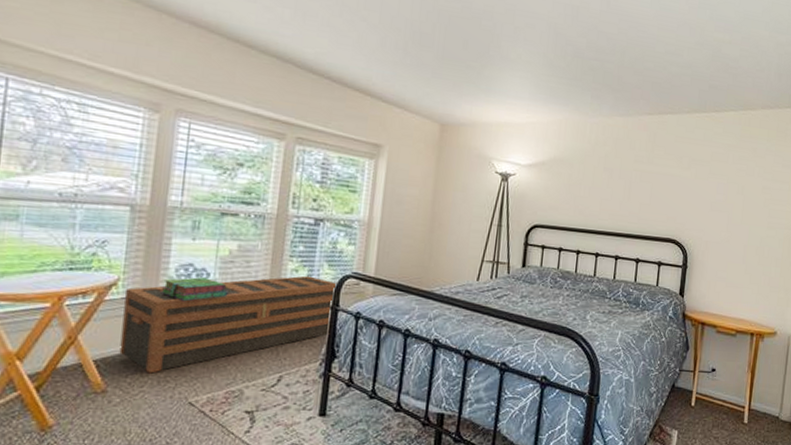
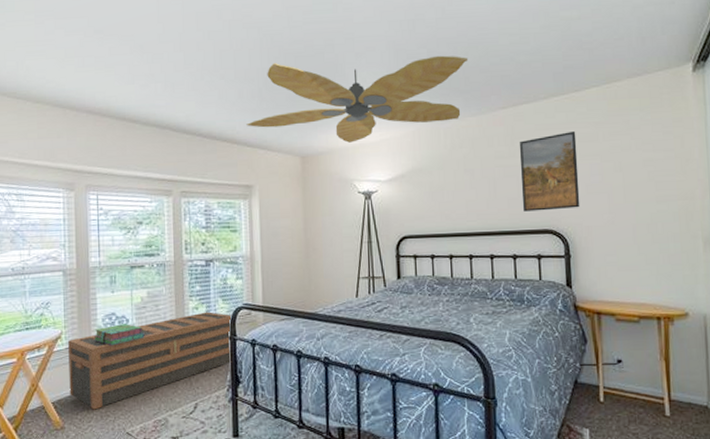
ceiling fan: none [384,17,625,120] -> present [246,55,469,143]
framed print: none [652,148,710,223] -> present [519,131,580,212]

